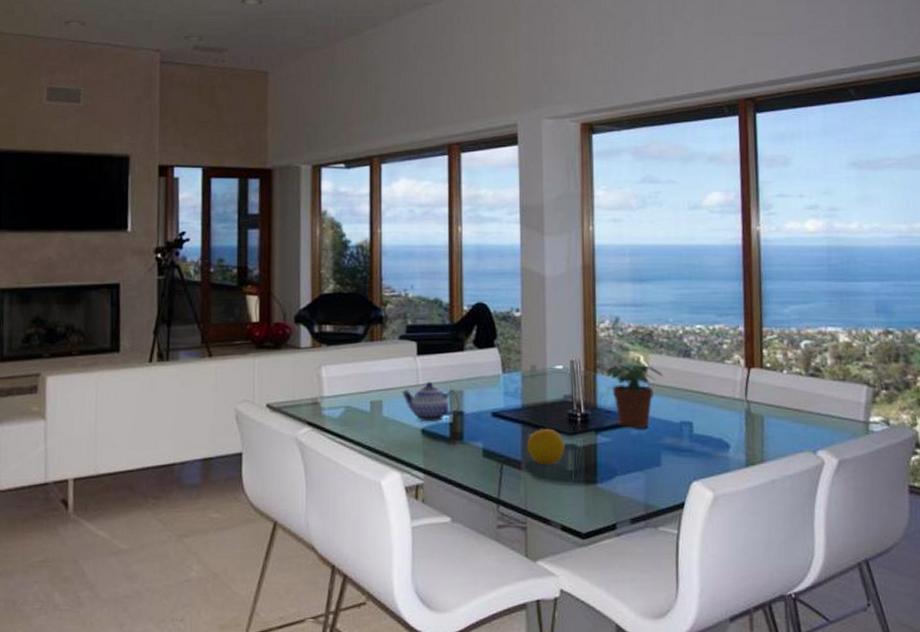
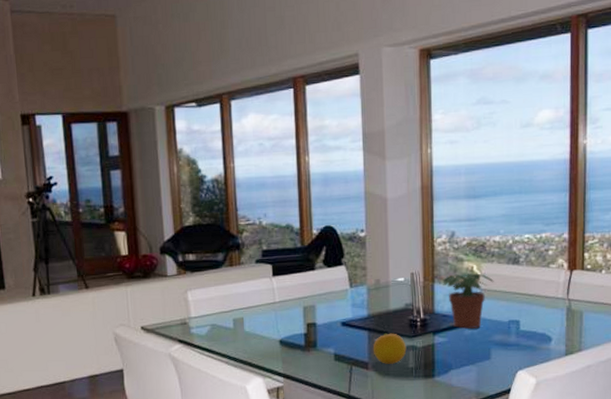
teapot: present [402,381,460,422] -> none [260,298,313,334]

